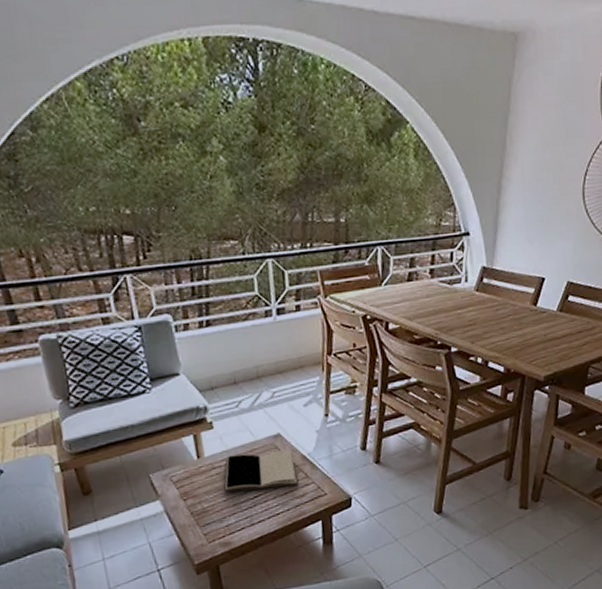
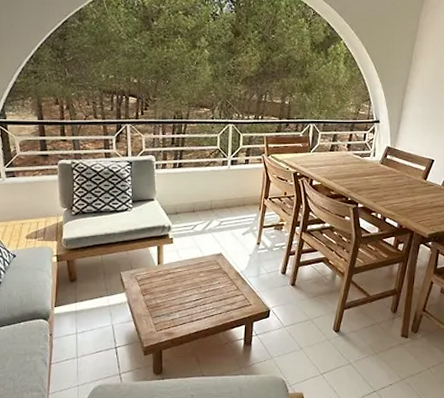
book: present [223,450,299,493] -> none [173,265,231,295]

